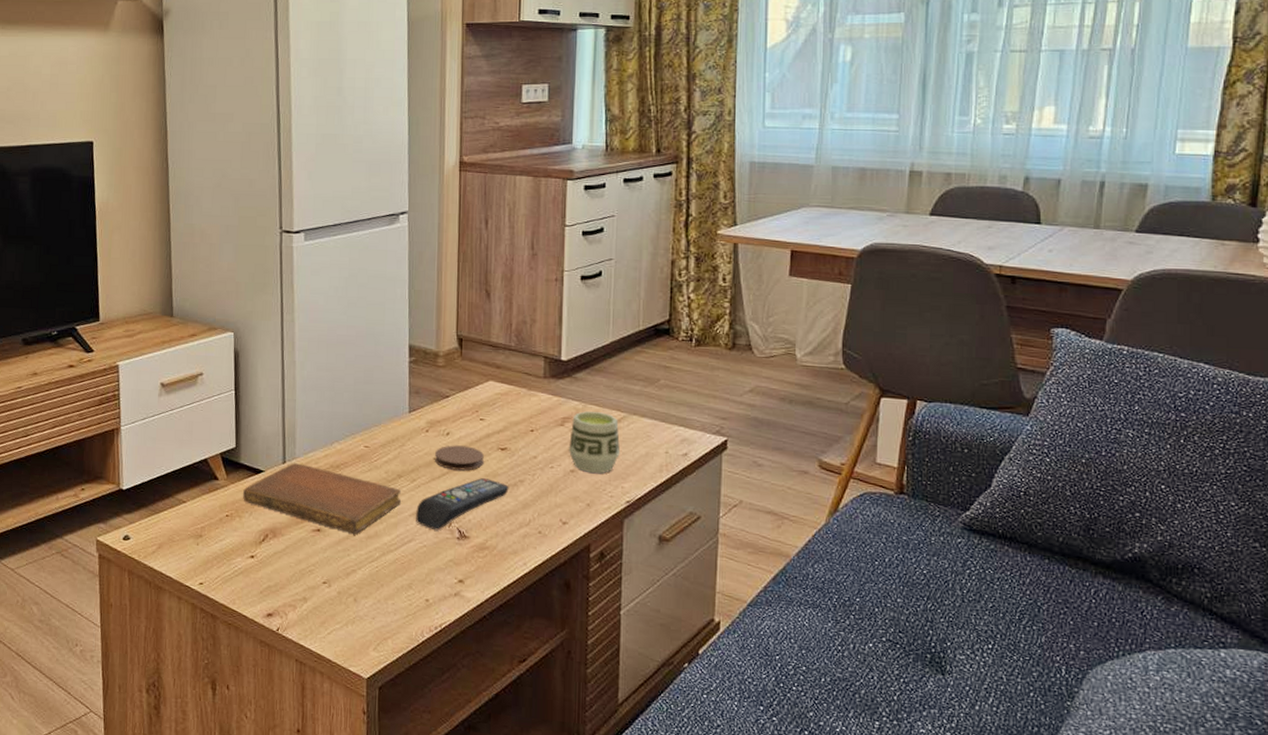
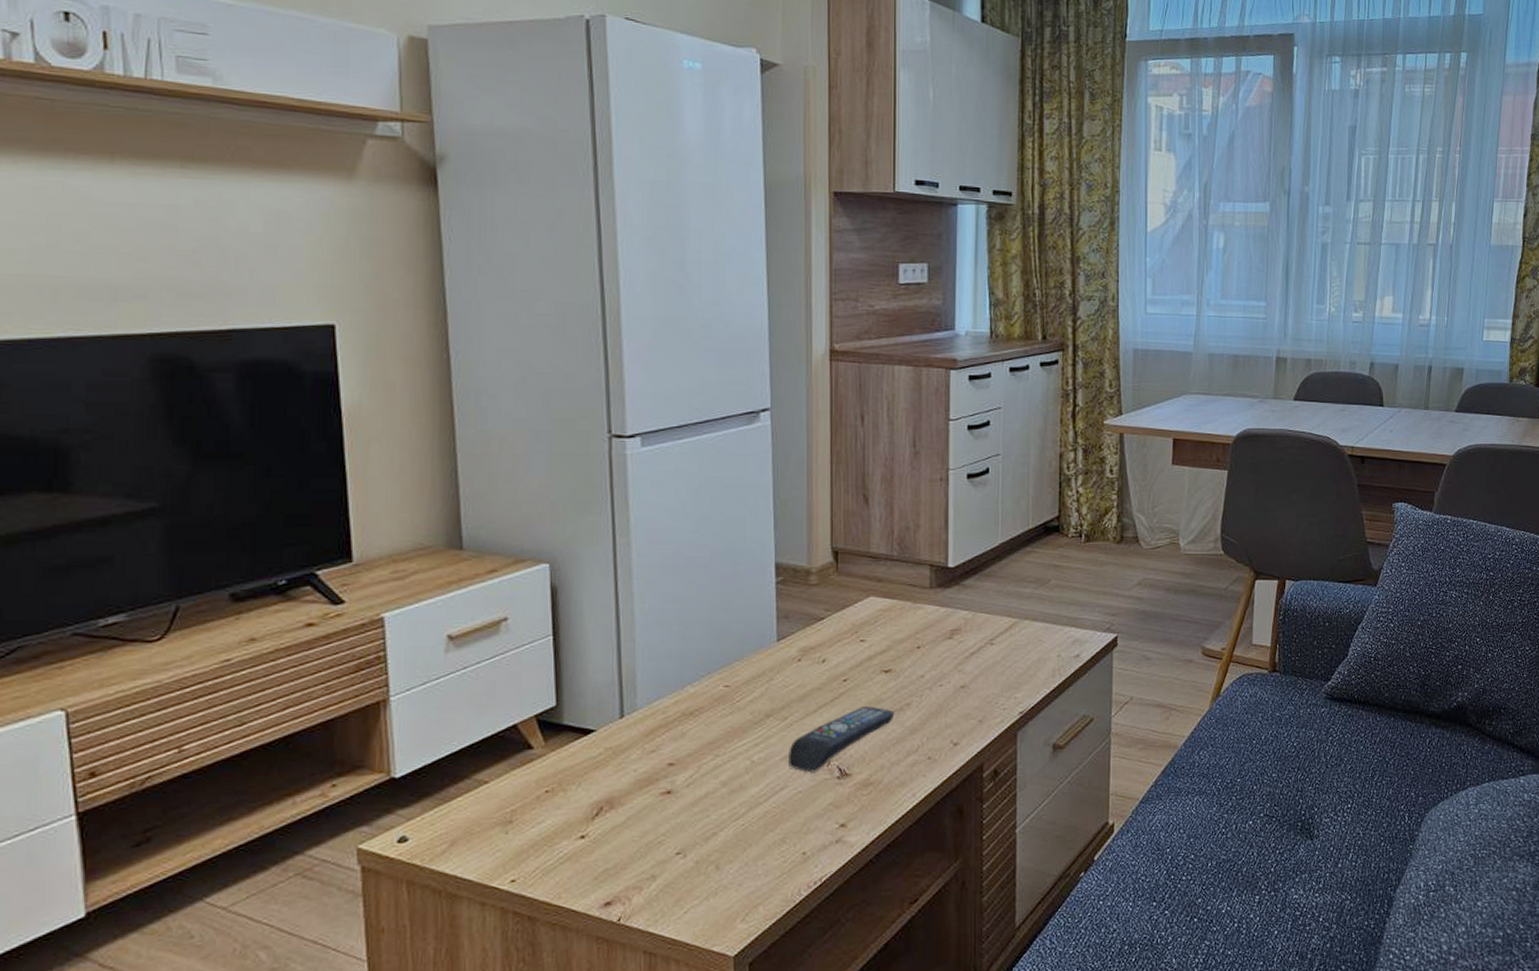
notebook: present [243,463,401,534] -> none [568,715,770,790]
coaster: present [434,445,484,471] -> none [808,672,865,701]
cup: present [568,411,621,473] -> none [957,620,1013,686]

